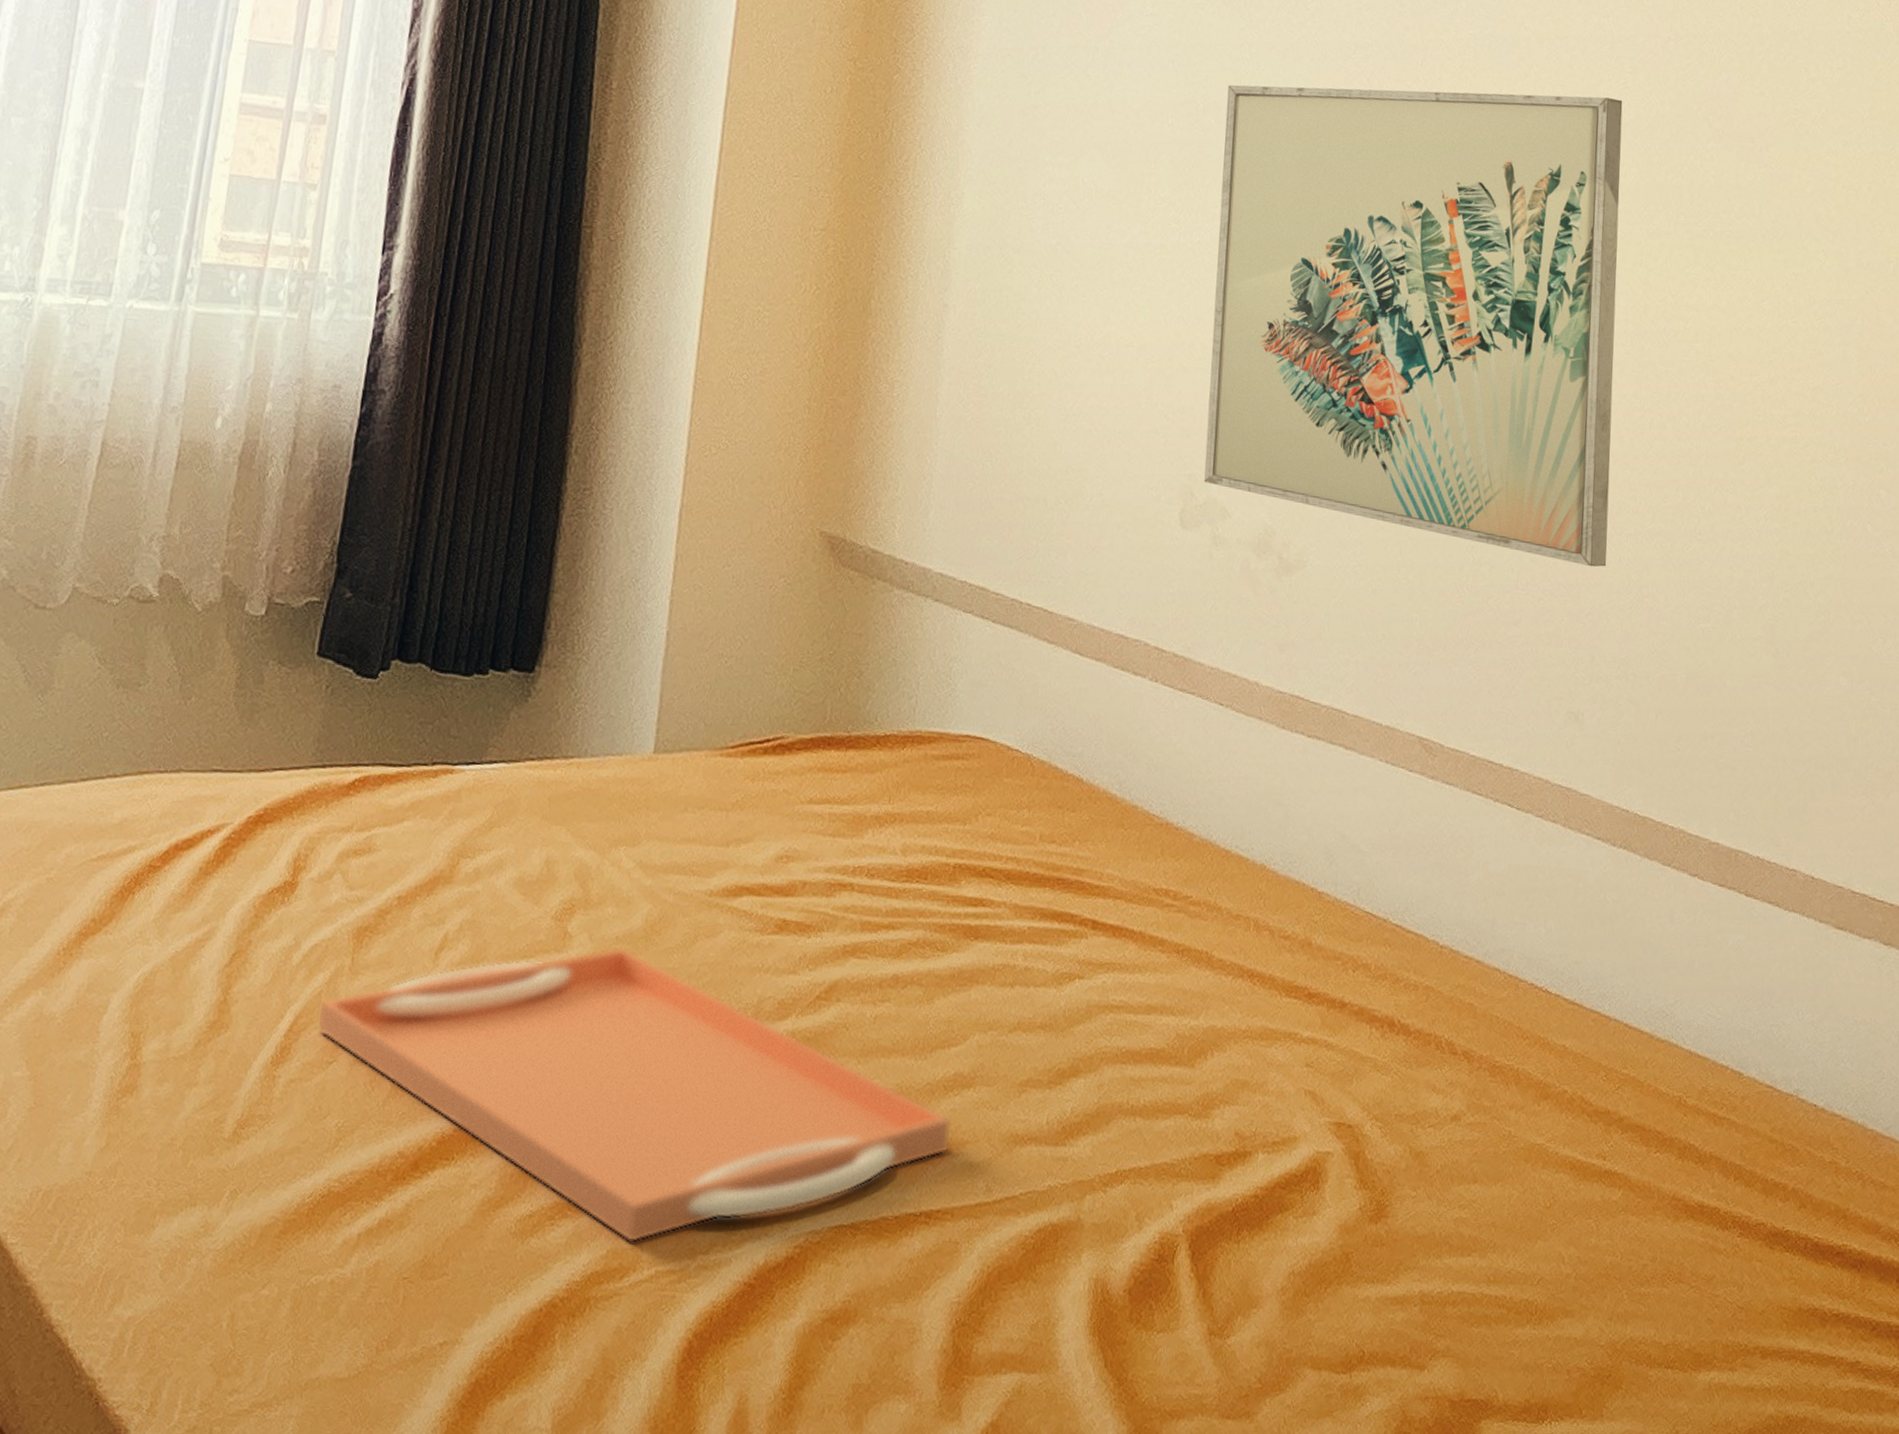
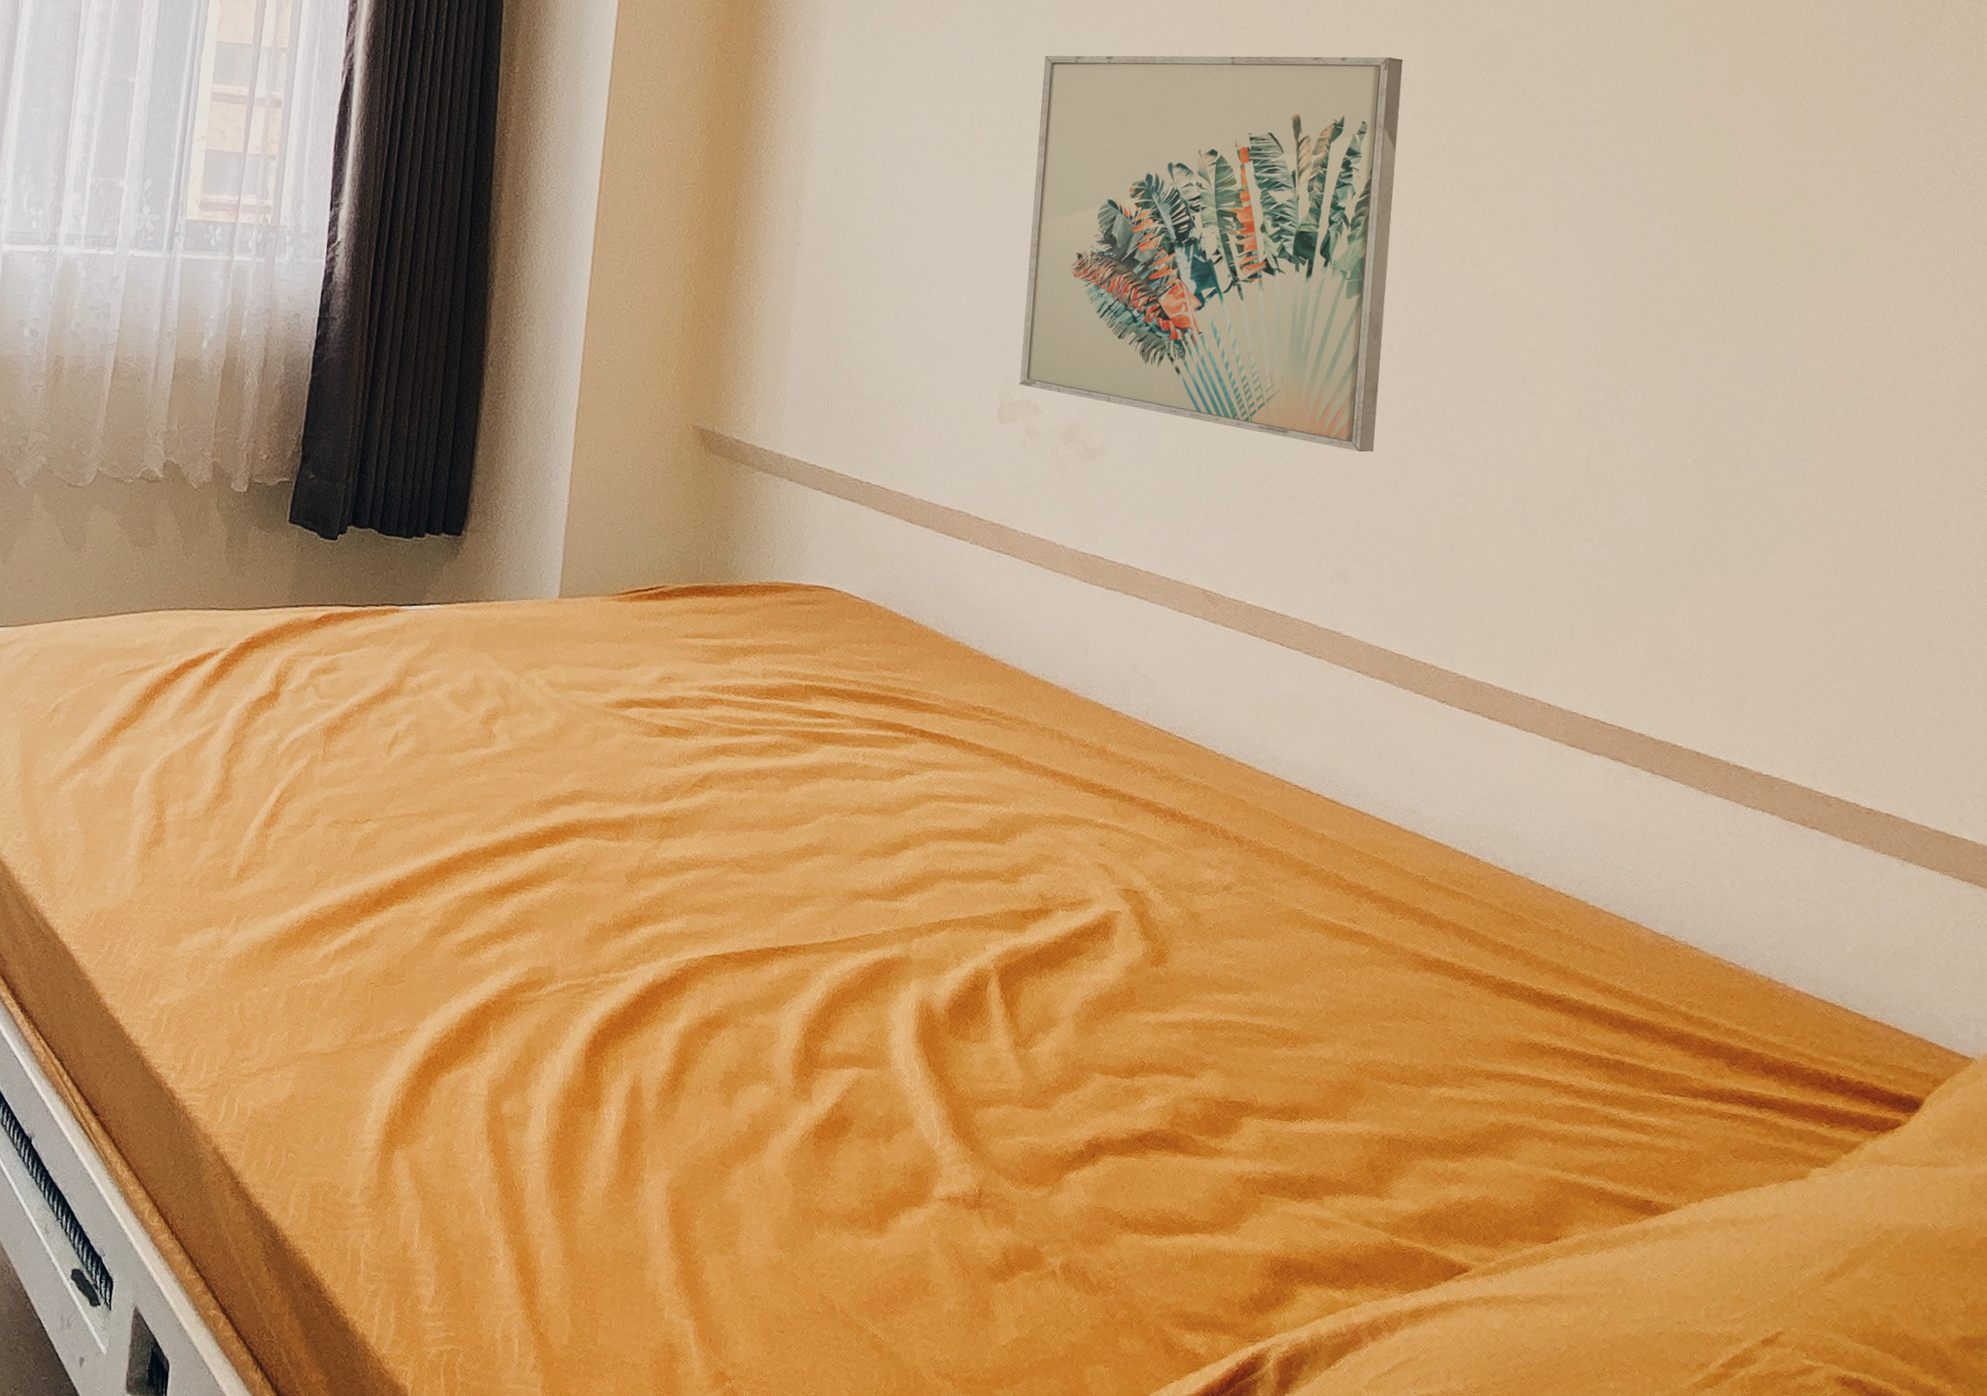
serving tray: present [316,946,951,1243] -> none [298,744,804,964]

